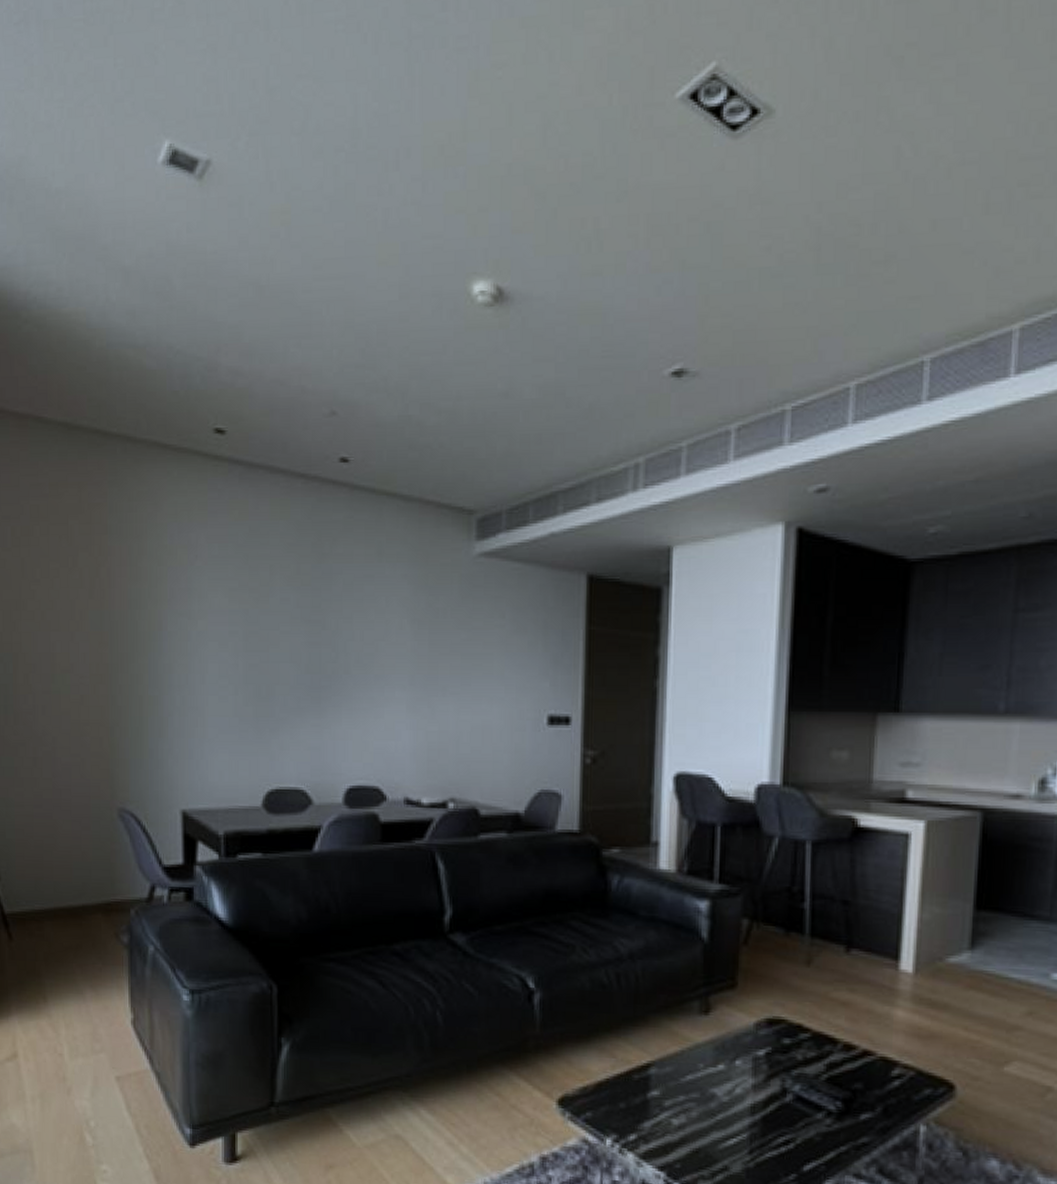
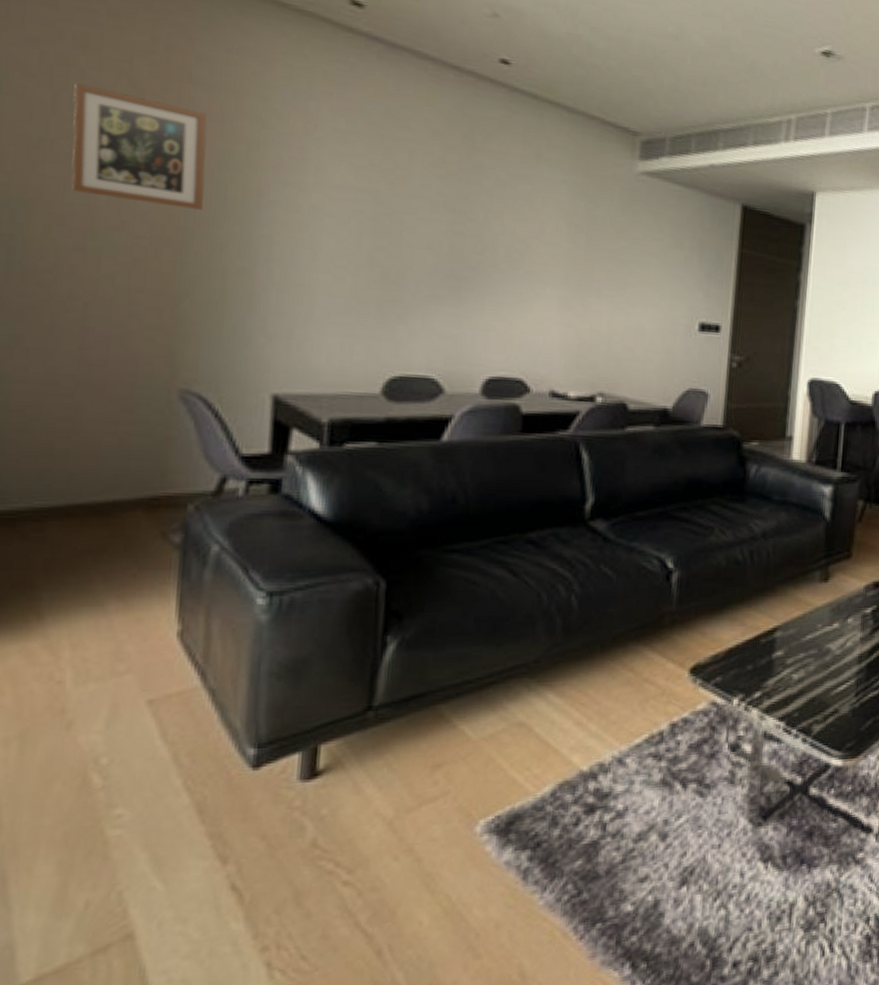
wall art: none [34,549,123,648] -> present [71,83,207,211]

